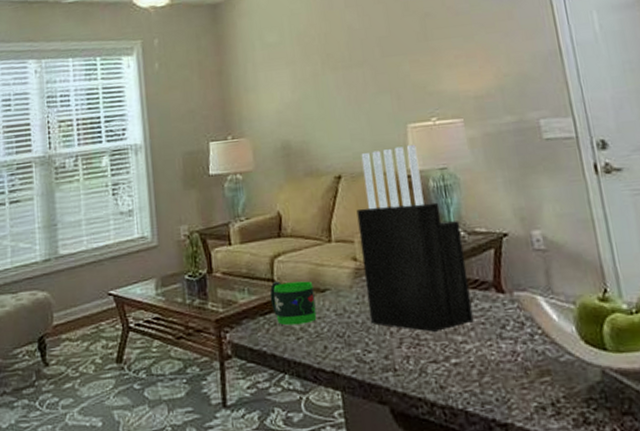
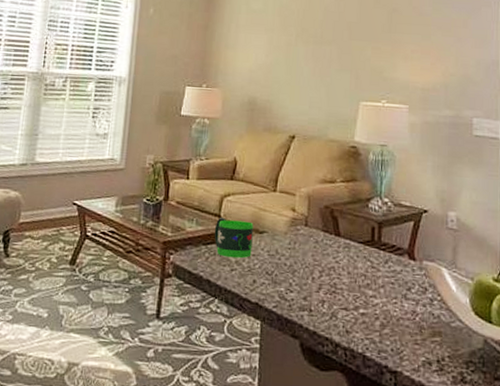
knife block: present [356,144,474,332] -> none [297,119,389,284]

